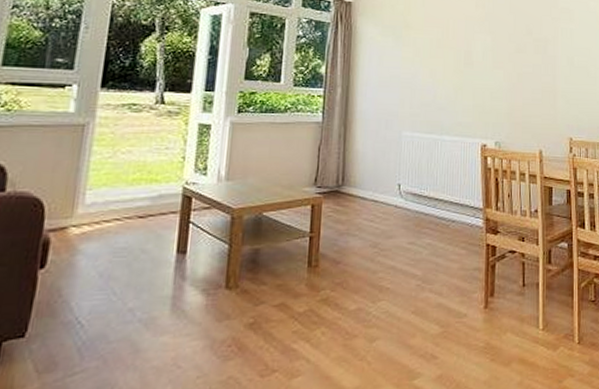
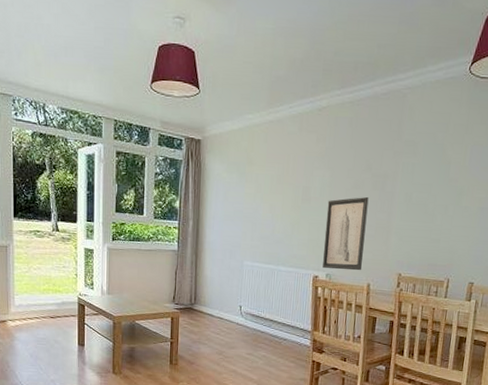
wall art: none [490,60,532,137] -> present [322,196,369,271]

